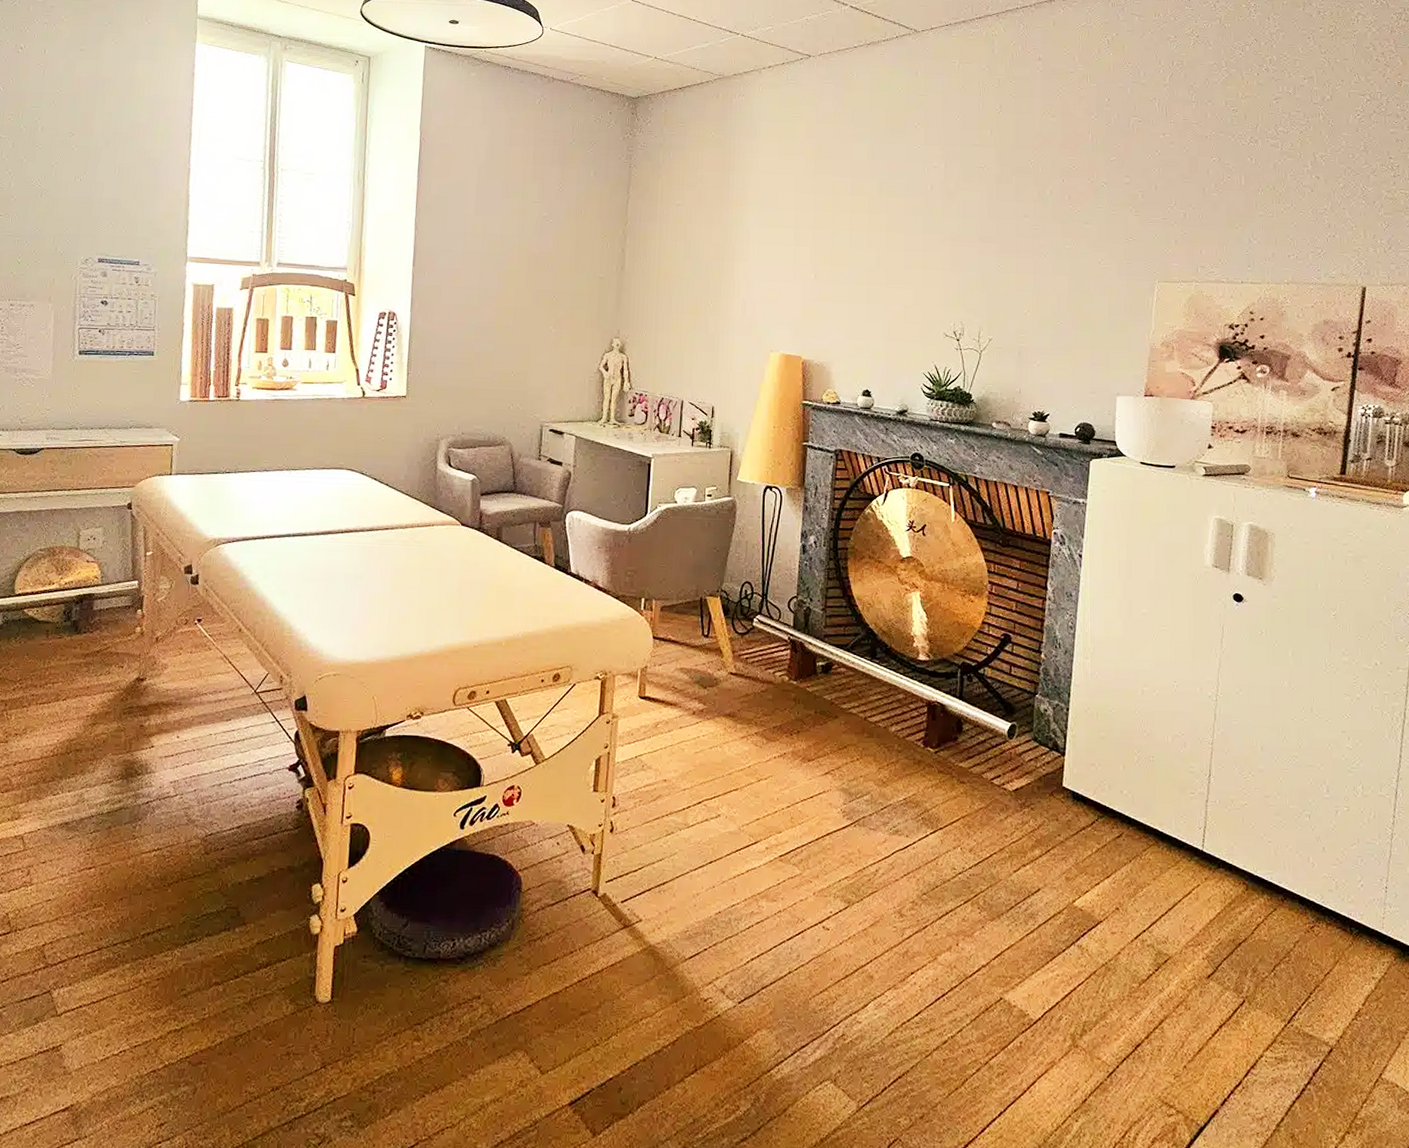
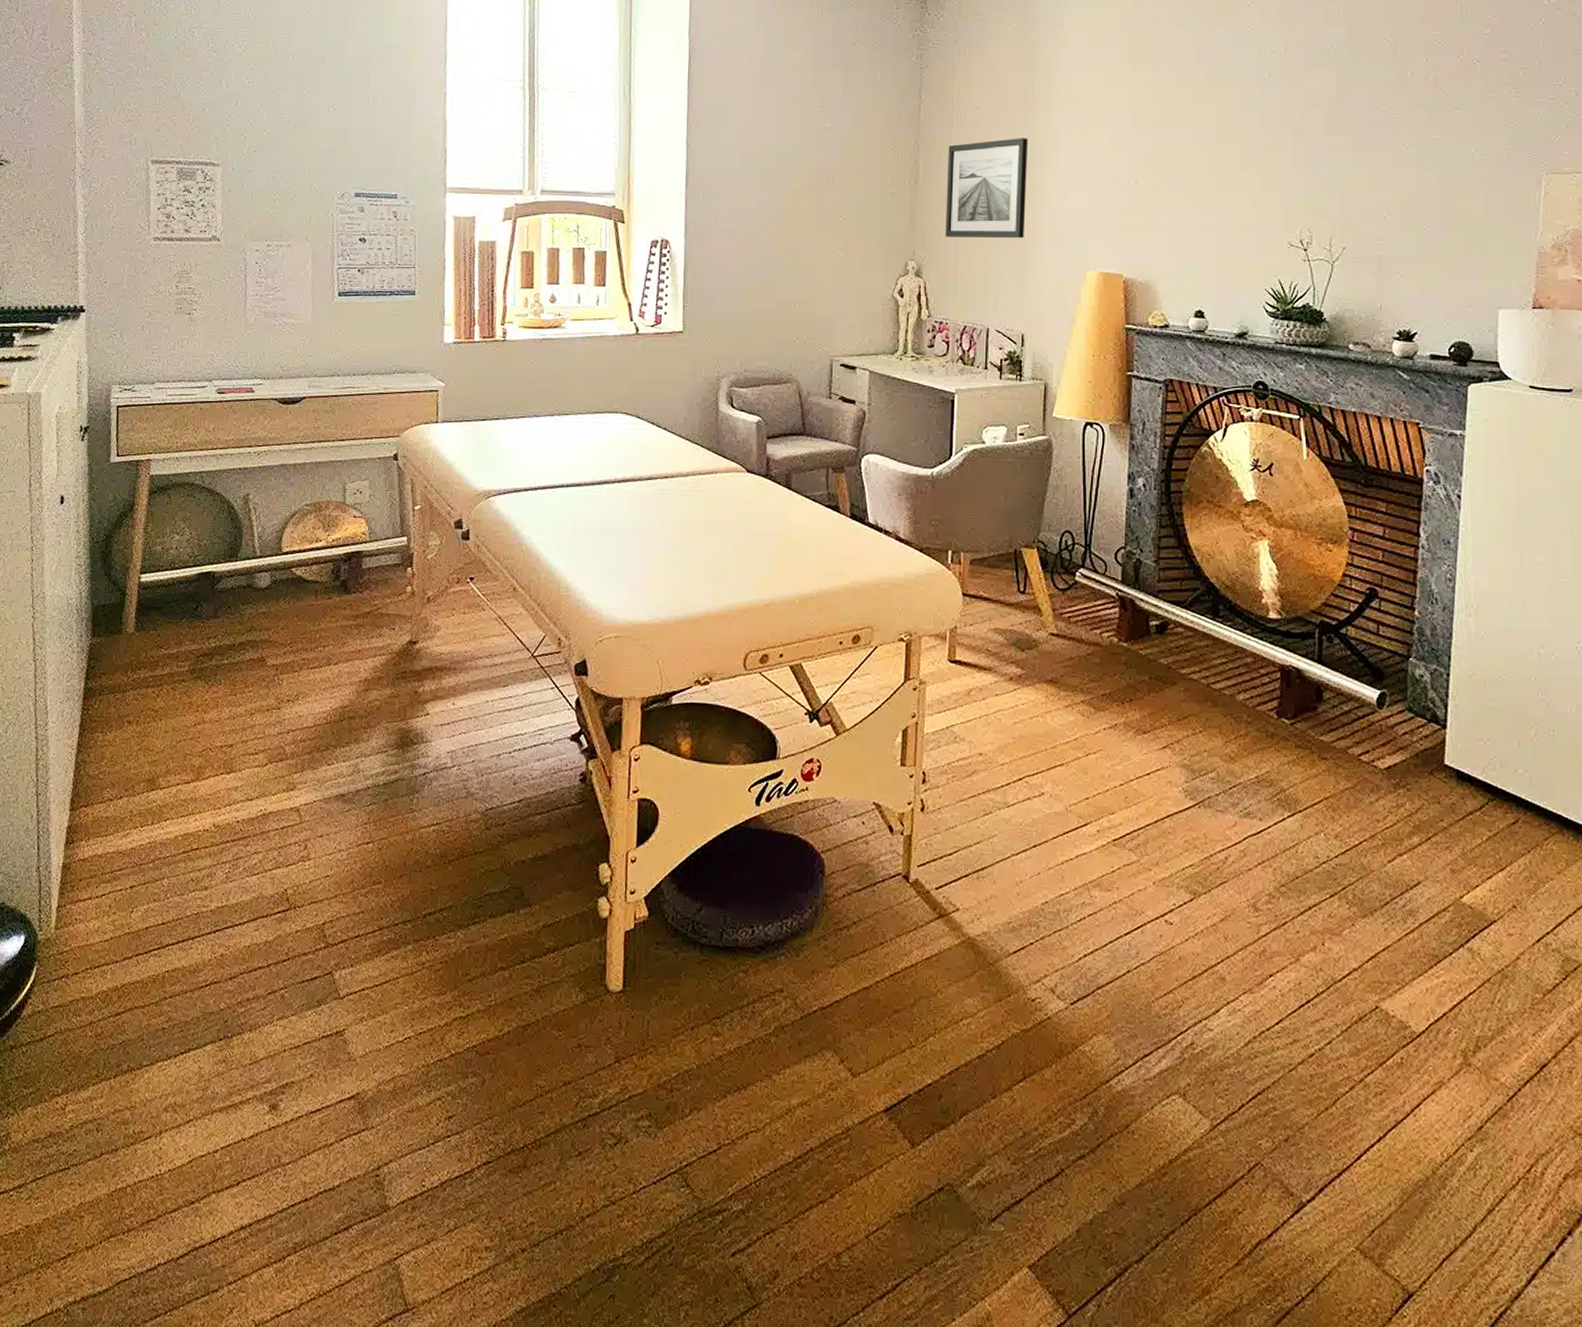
wall art: none [647,233,723,321] -> present [945,138,1029,238]

